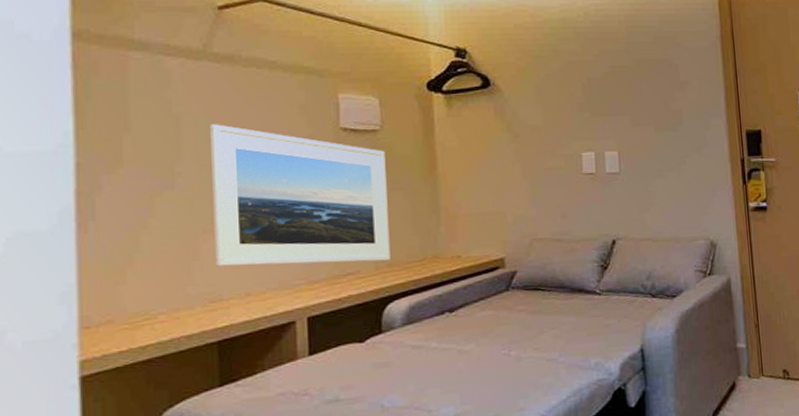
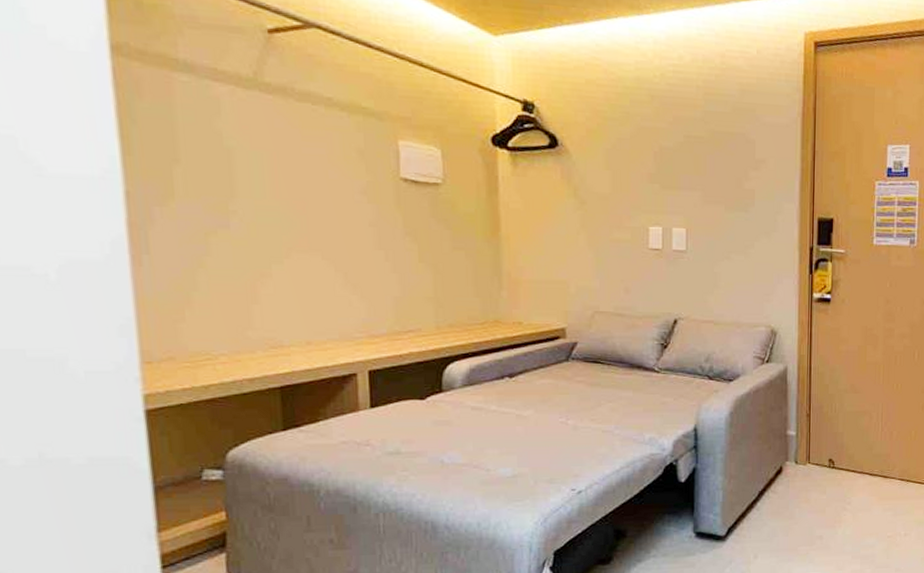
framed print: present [210,124,391,267] -> none [264,162,452,321]

